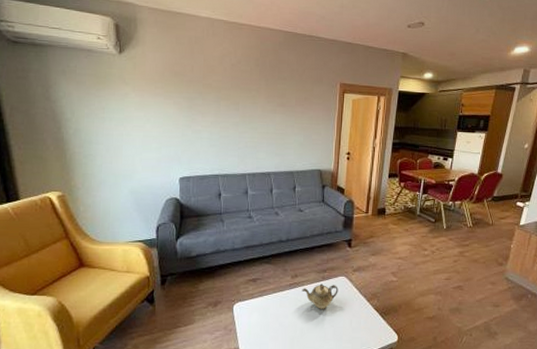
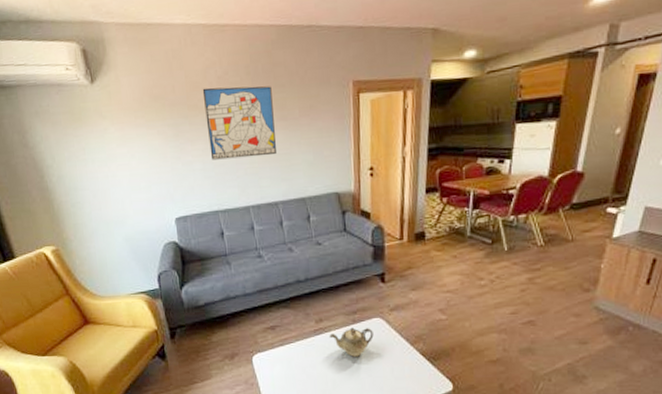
wall art: none [217,71,275,133] -> present [202,86,276,160]

